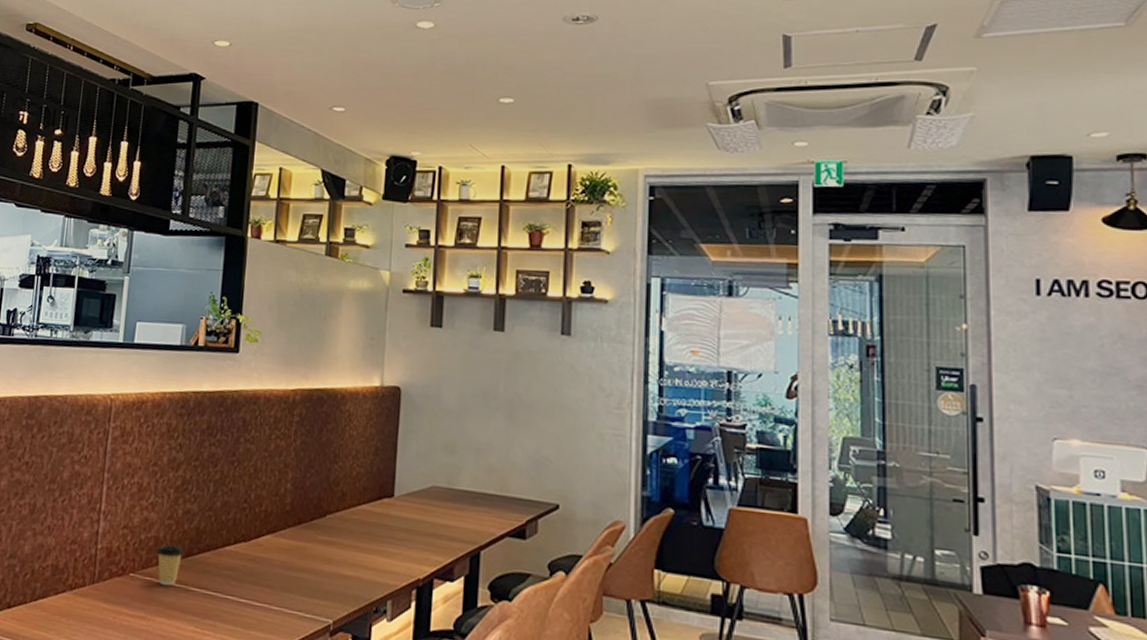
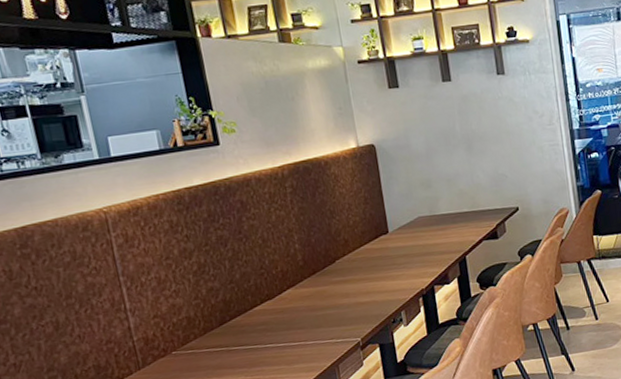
coffee cup: present [157,545,184,586] -> none [191,319,218,353]

